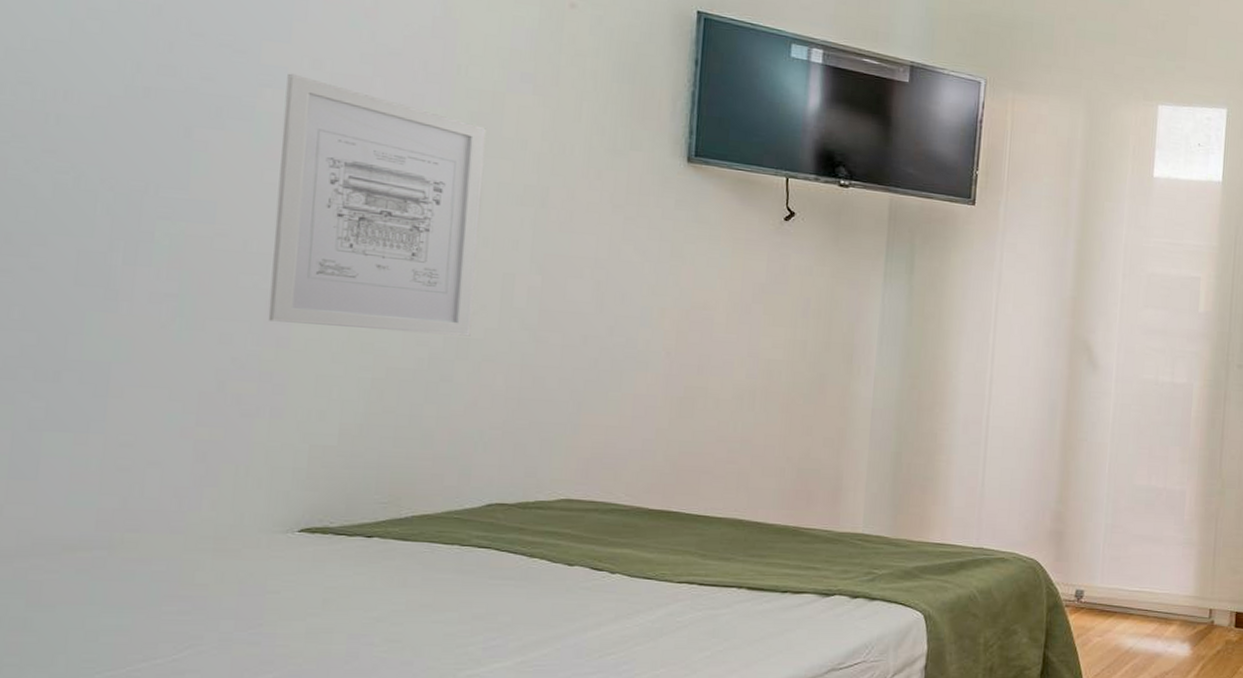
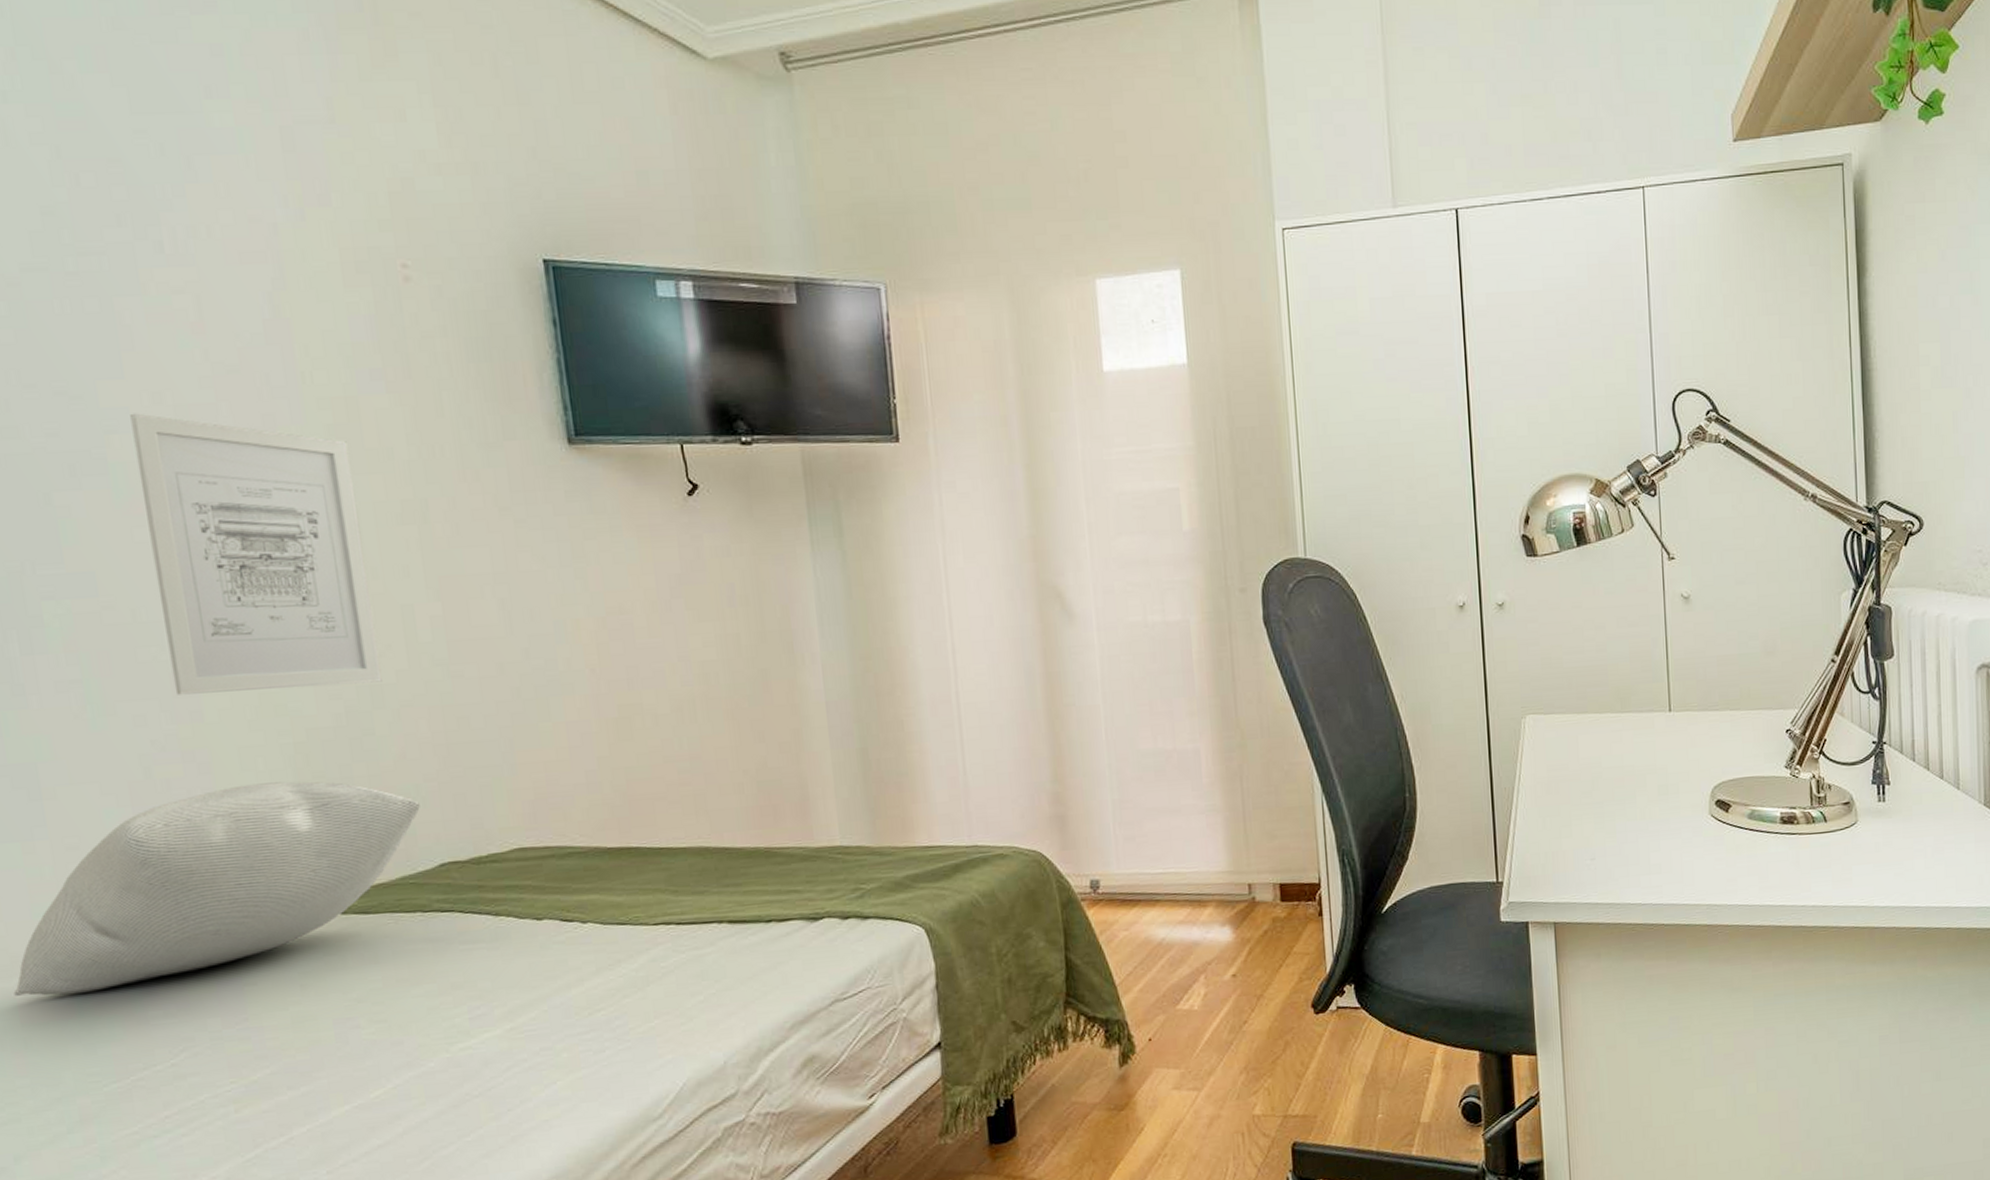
pillow: none [26,409,480,582] -> present [13,781,420,996]

